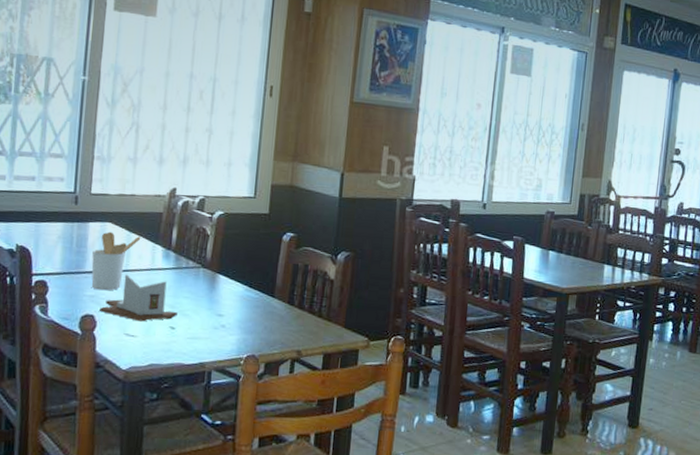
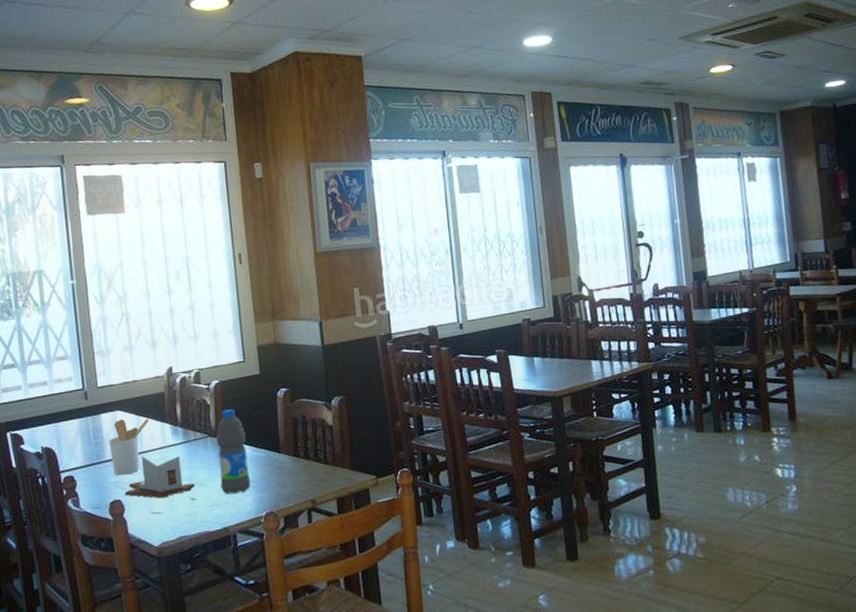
water bottle: none [204,243,242,331] -> present [216,409,251,494]

